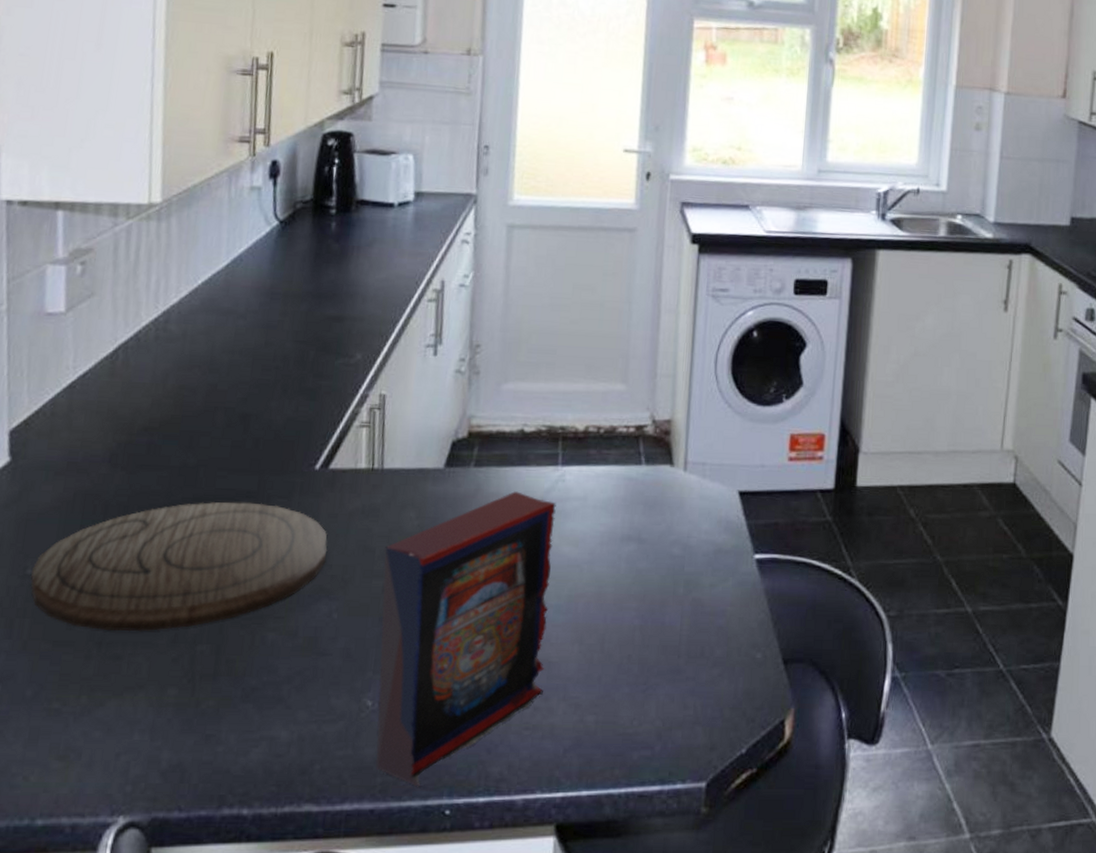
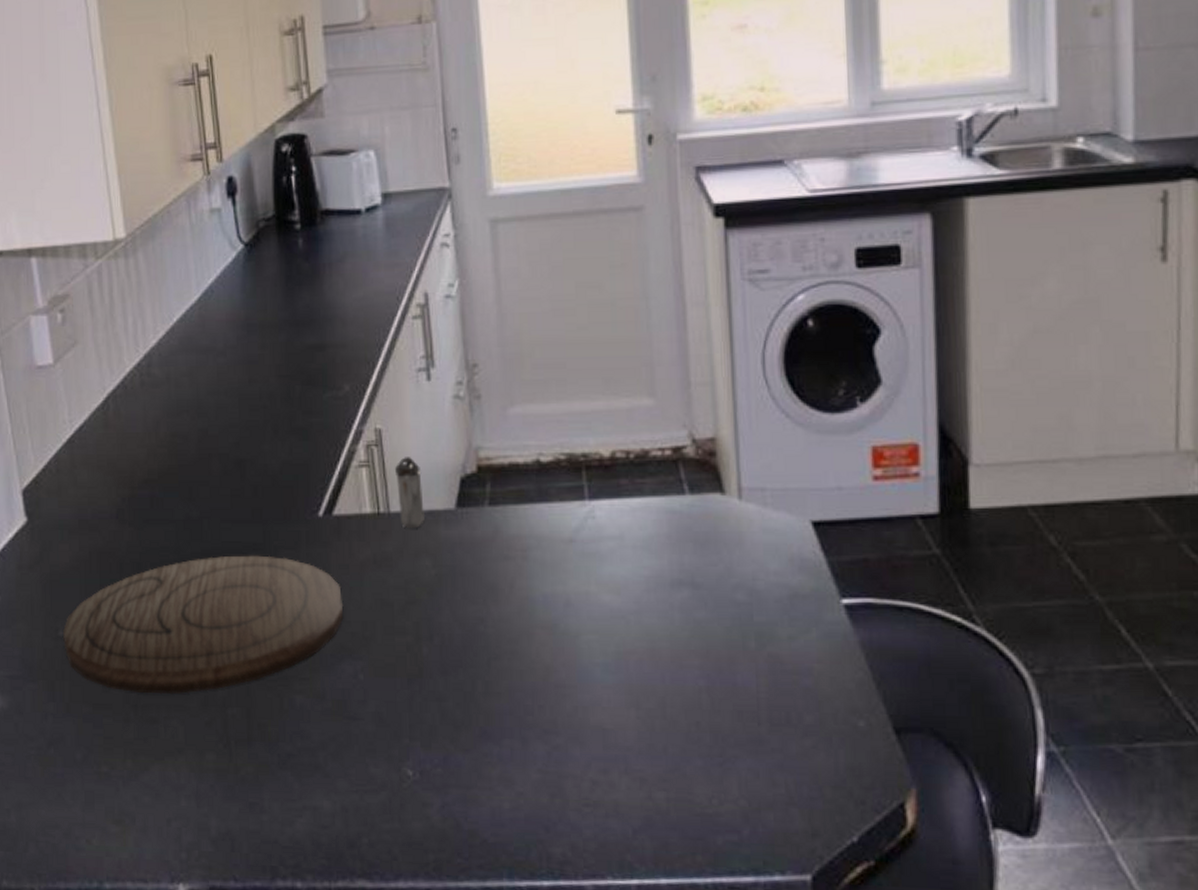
book: present [375,491,556,787] -> none [403,532,601,866]
shaker: none [392,420,418,484] -> present [394,457,425,529]

